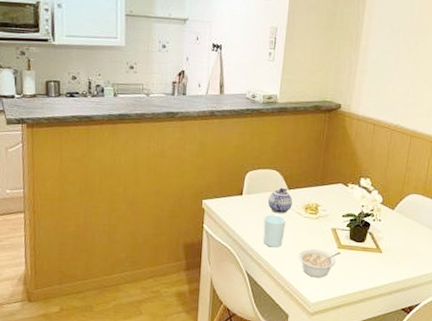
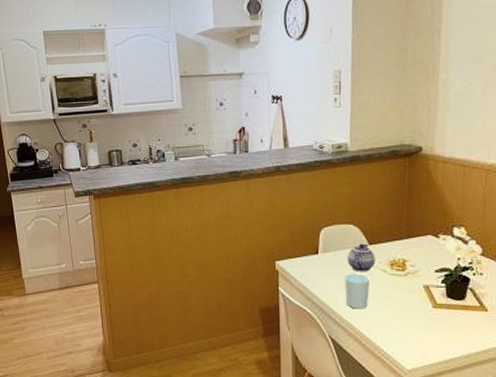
legume: present [299,248,341,278] -> none [388,309,437,341]

